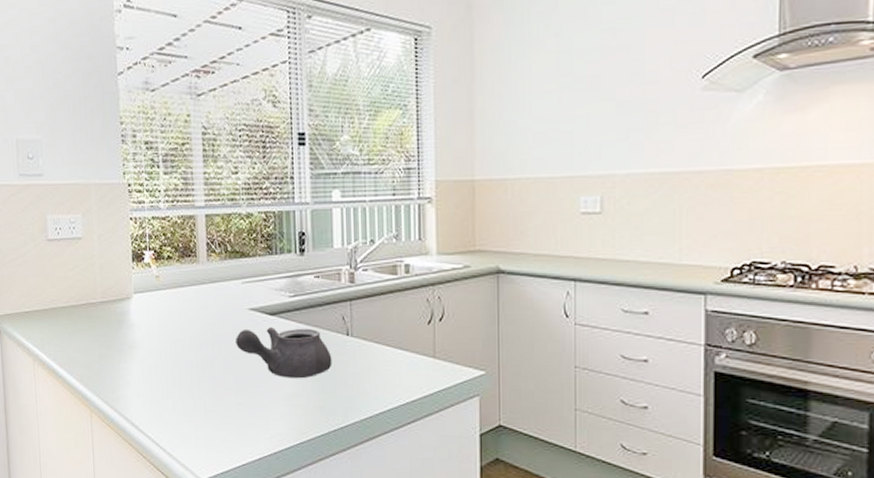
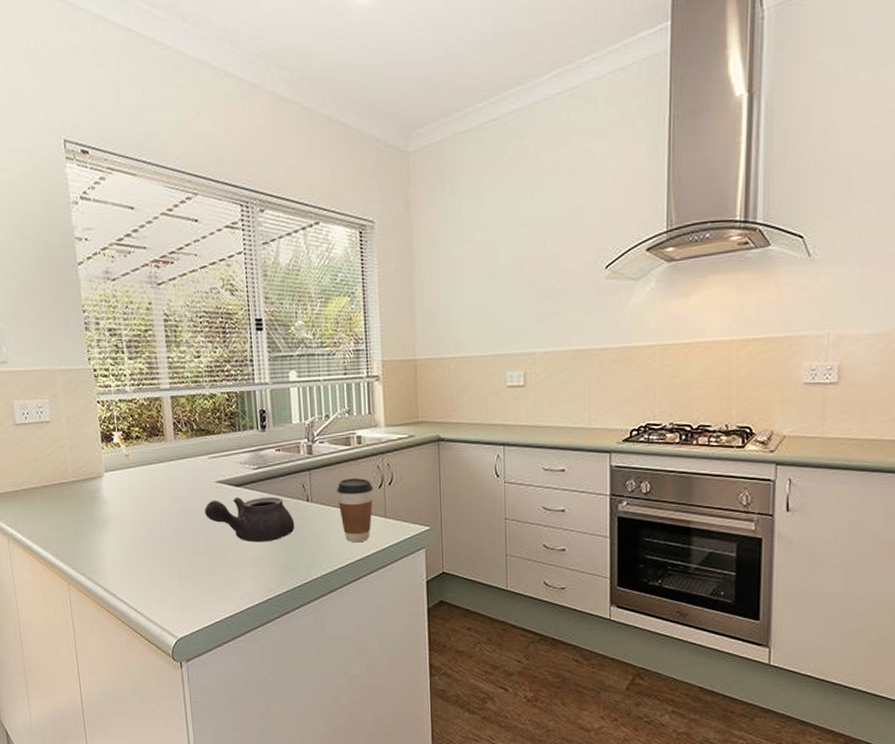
coffee cup: none [380,311,421,385] -> present [337,478,373,543]

